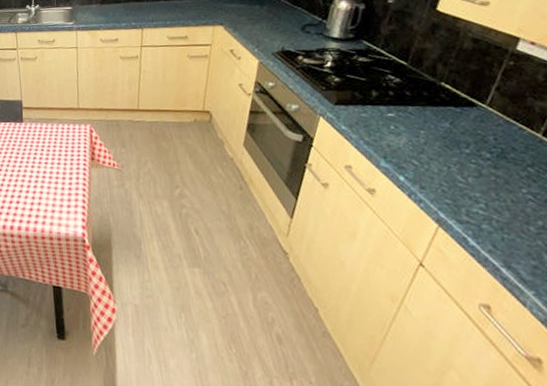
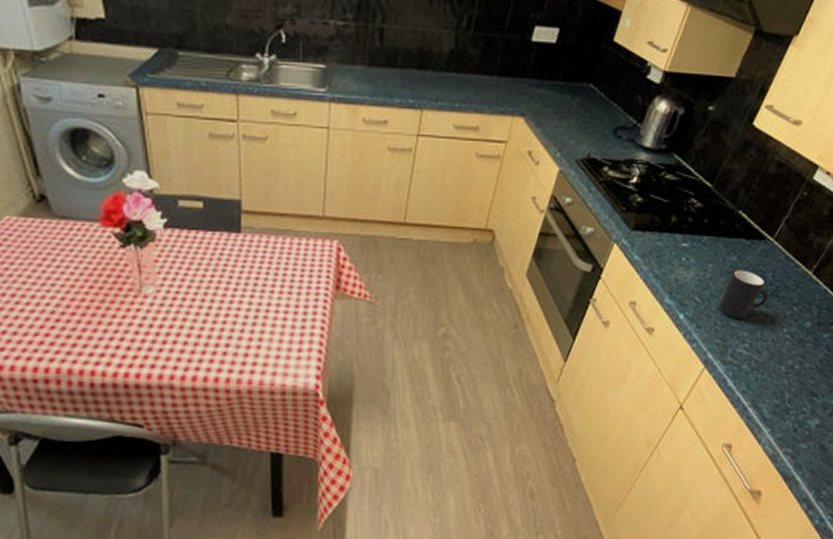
mug: none [440,133,496,181] -> present [719,268,769,319]

